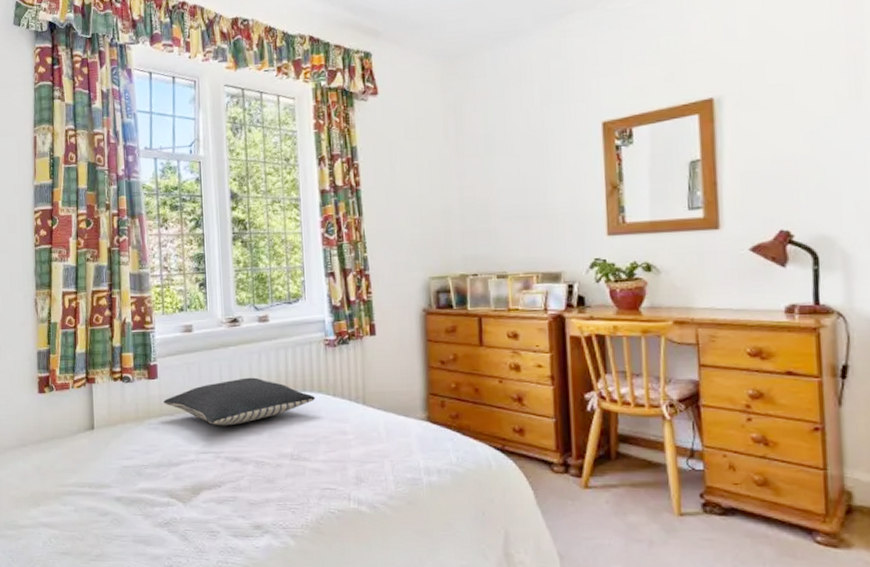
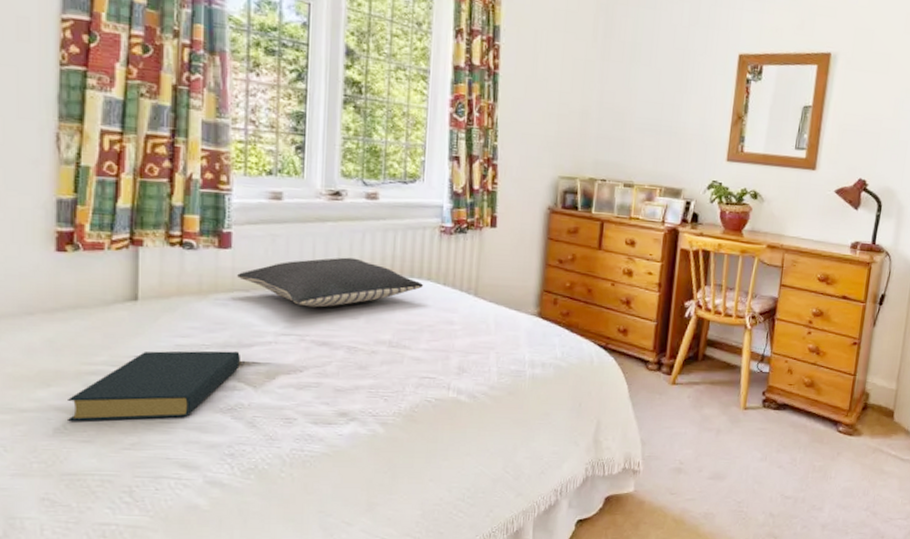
hardback book: none [51,470,171,536] -> present [68,350,240,421]

